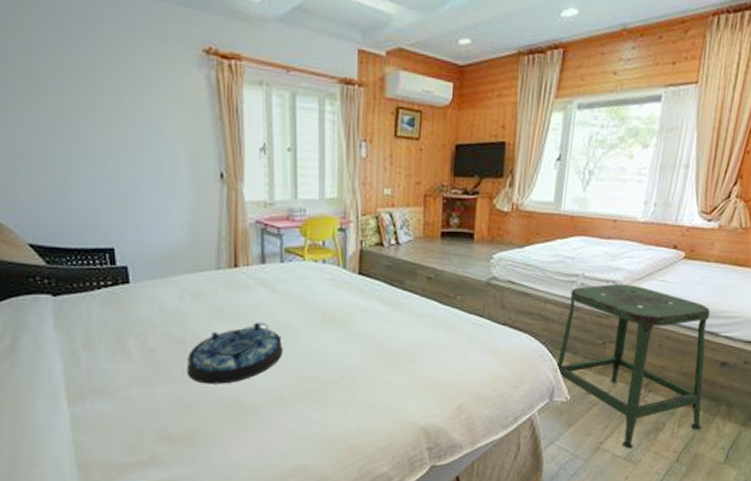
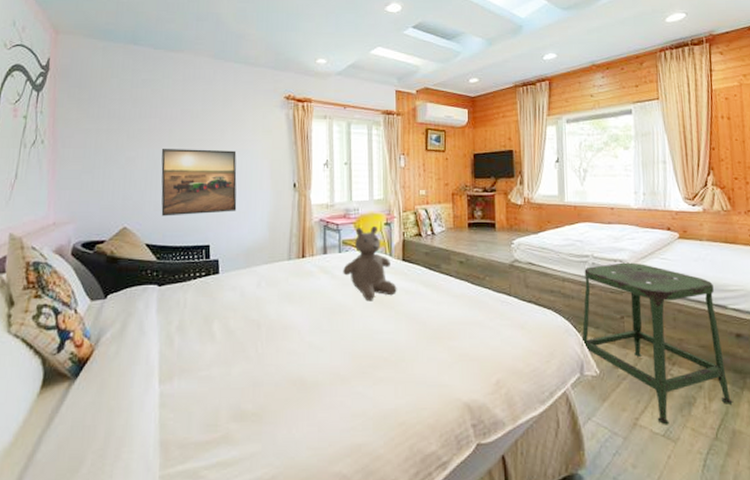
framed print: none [33,117,146,210] -> present [161,149,237,216]
serving tray: present [186,322,283,384] -> none [259,305,341,362]
teddy bear: none [286,231,351,320] -> present [343,225,397,302]

